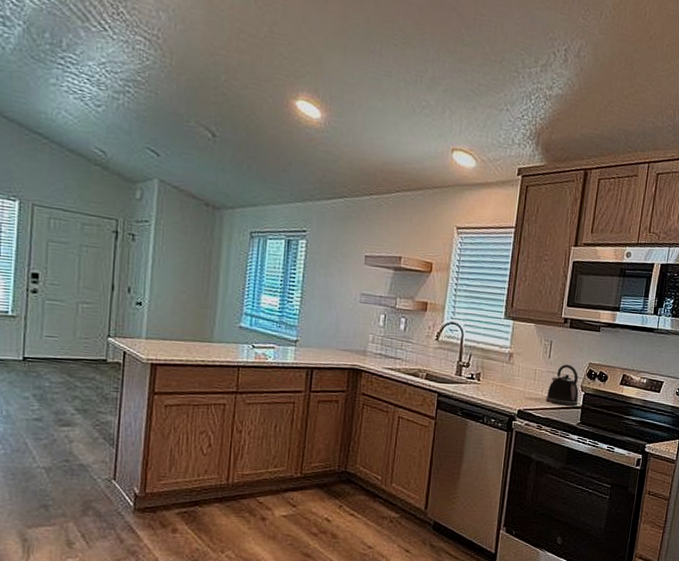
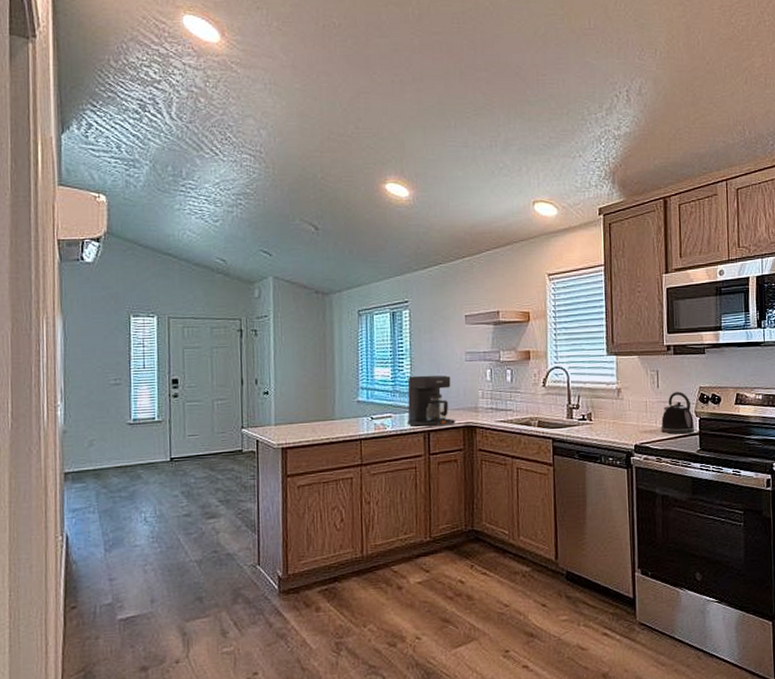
coffee maker: none [291,309,342,365] -> present [407,375,455,427]

